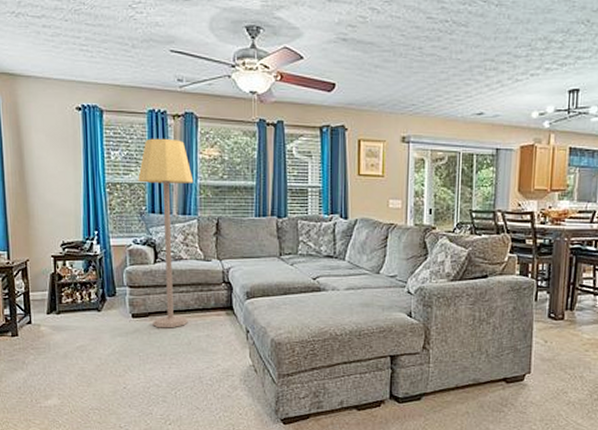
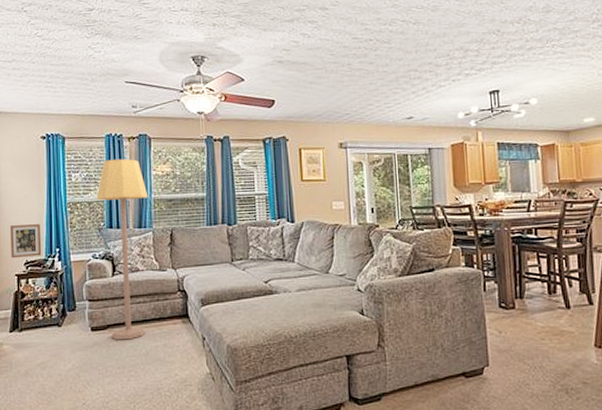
picture frame: none [45,204,79,239] -> present [10,224,42,259]

